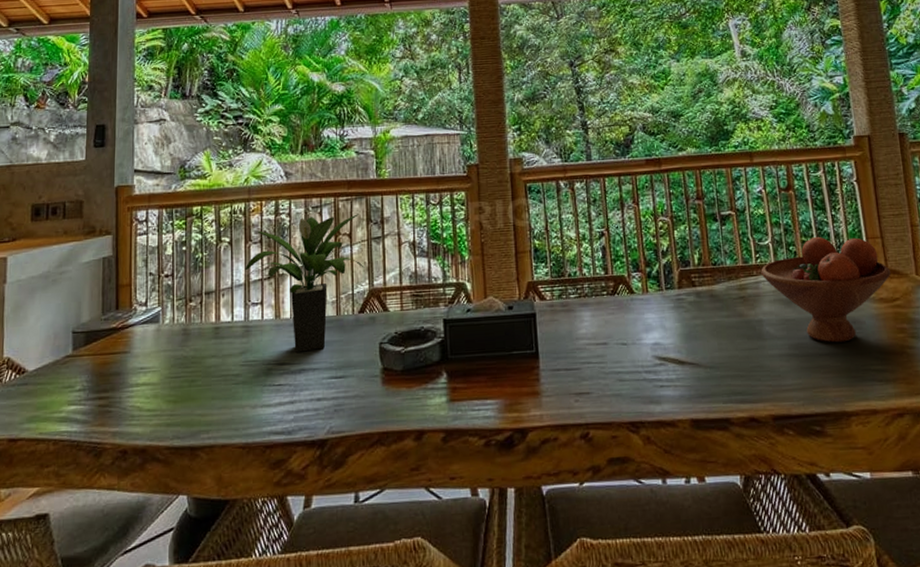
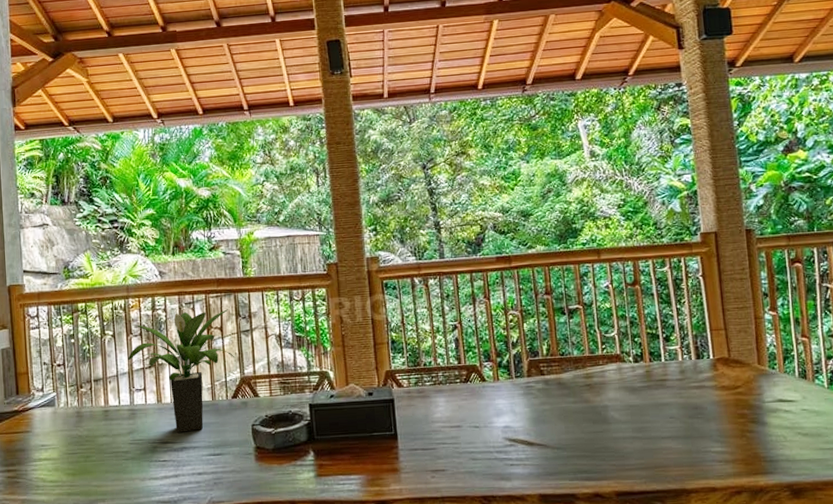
fruit bowl: present [760,237,891,343] -> none [606,329,734,427]

